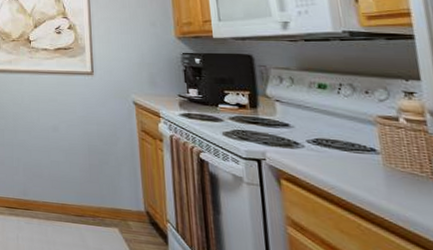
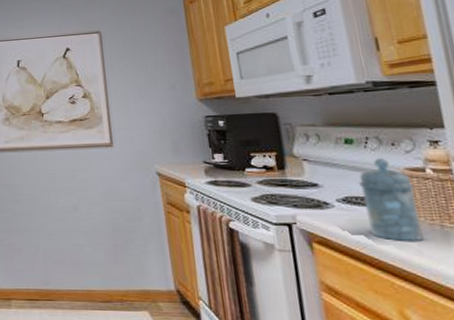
canister: none [330,104,393,187] -> present [359,158,423,241]

